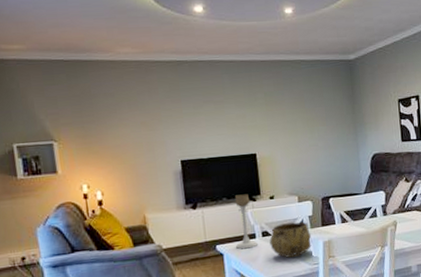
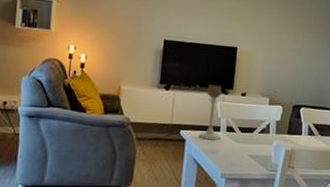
decorative bowl: present [269,221,313,258] -> none [232,122,275,159]

